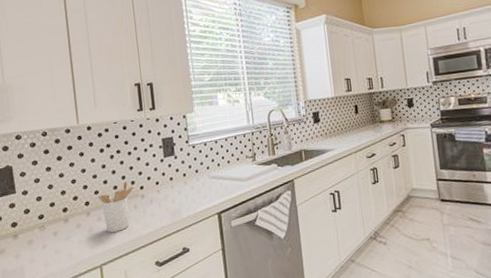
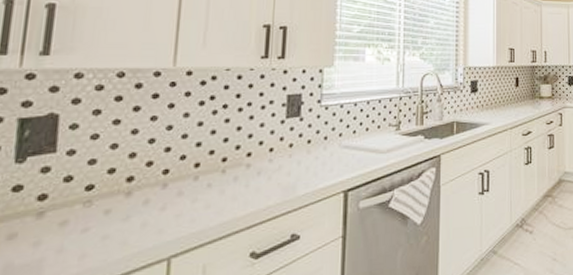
utensil holder: present [99,181,134,232] -> none [185,145,238,212]

